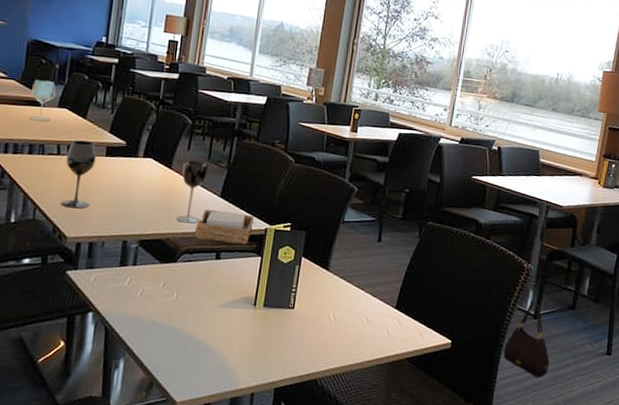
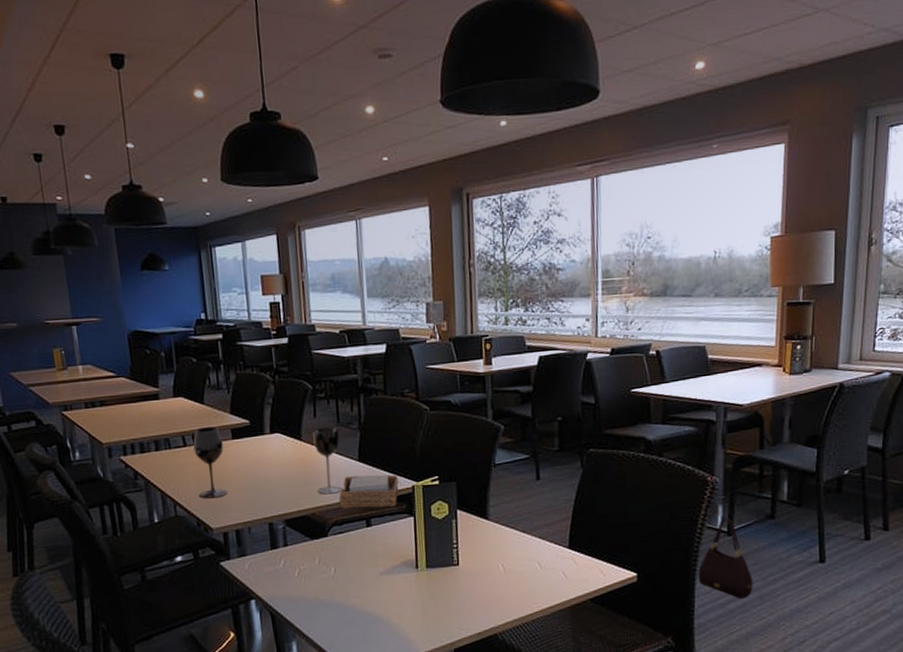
wine glass: present [30,80,56,122] -> none [142,371,169,416]

